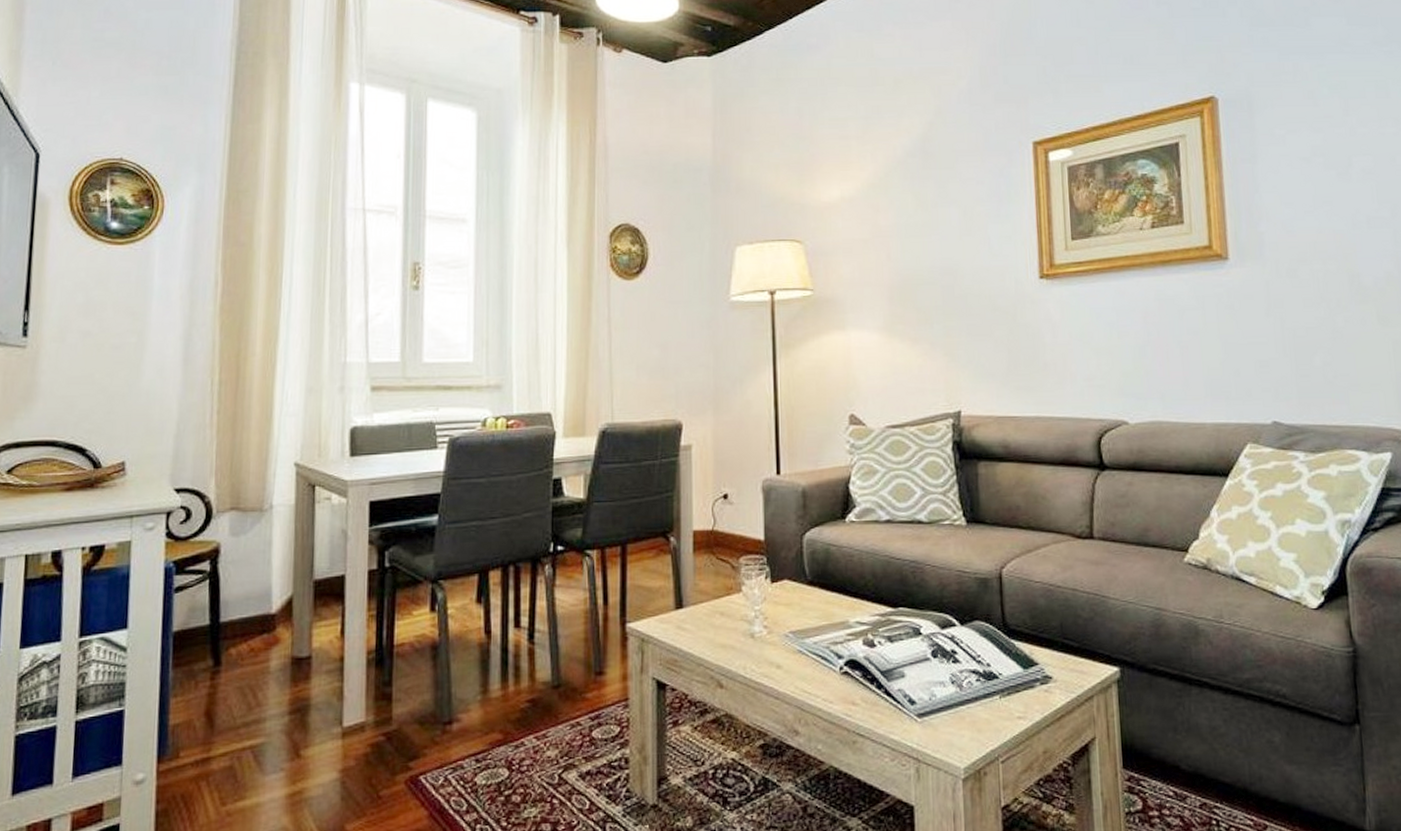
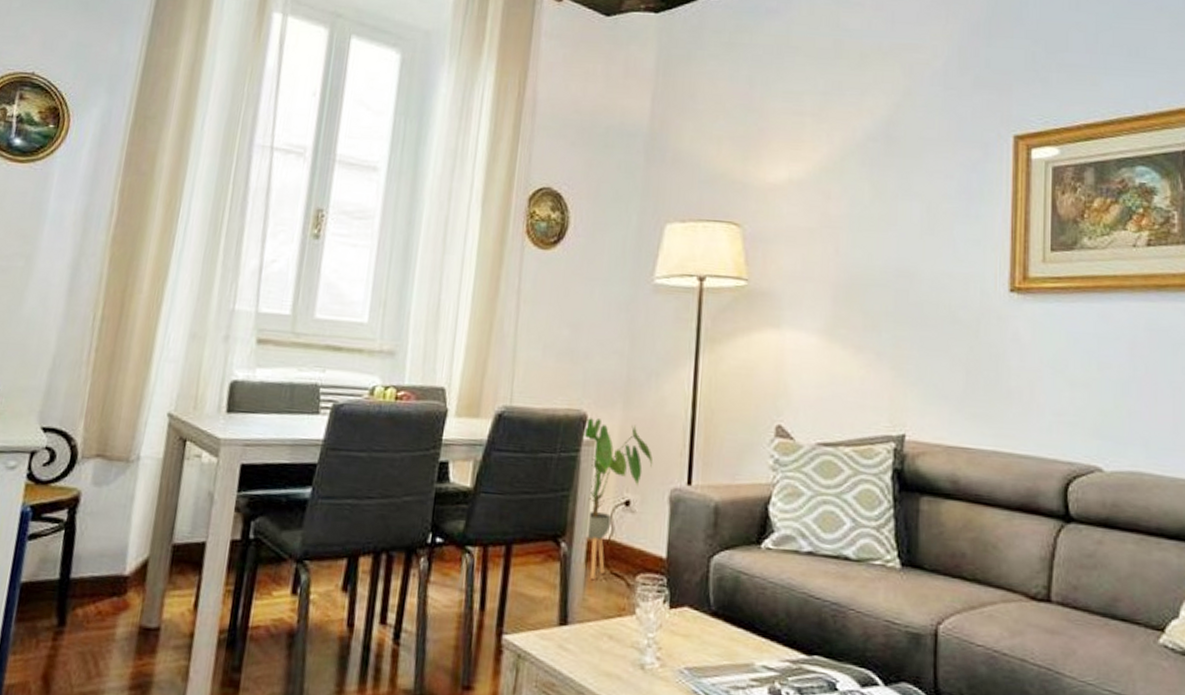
house plant: none [680,425,745,566] -> present [582,418,653,579]

